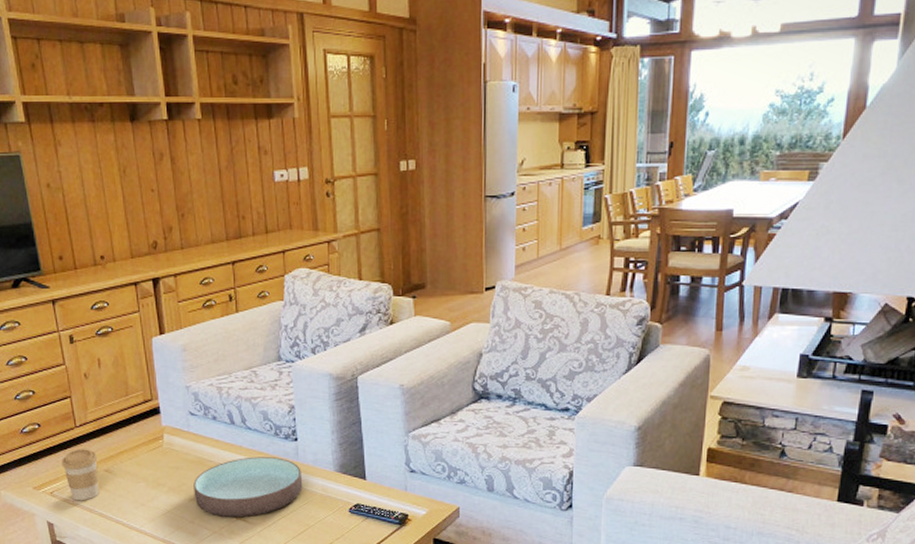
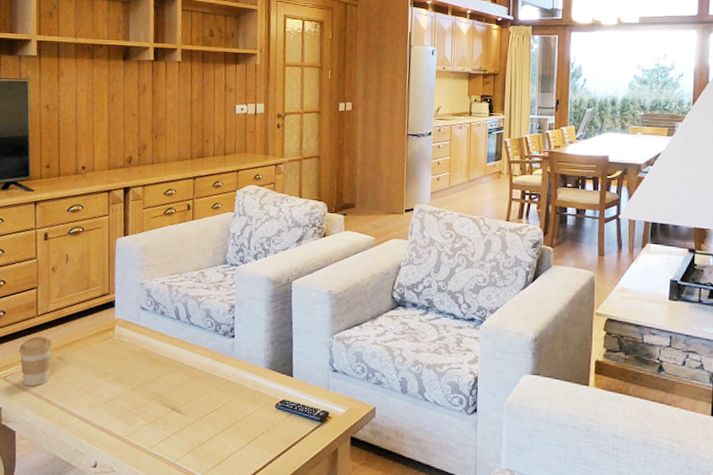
bowl: present [193,457,303,518] -> none [135,351,236,409]

